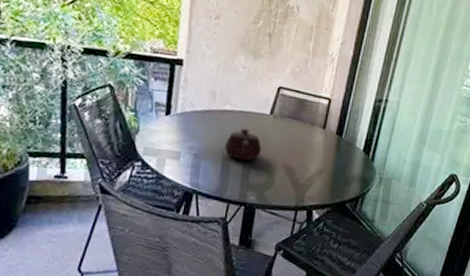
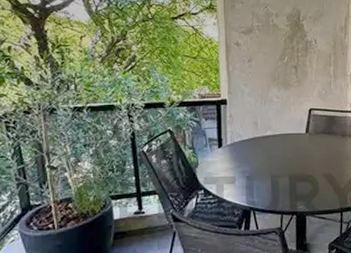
teapot: present [224,128,262,161] -> none [272,148,304,176]

